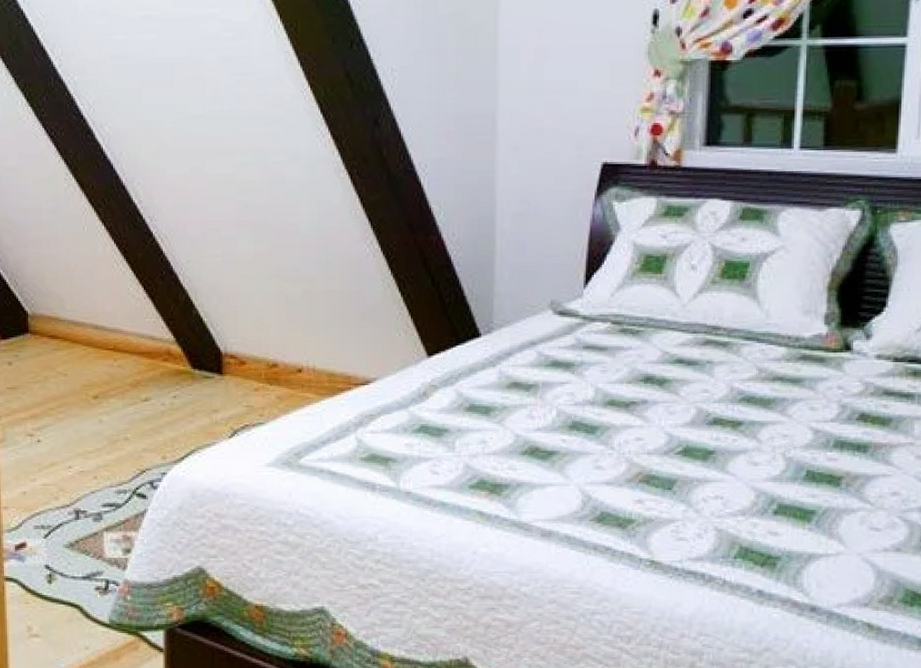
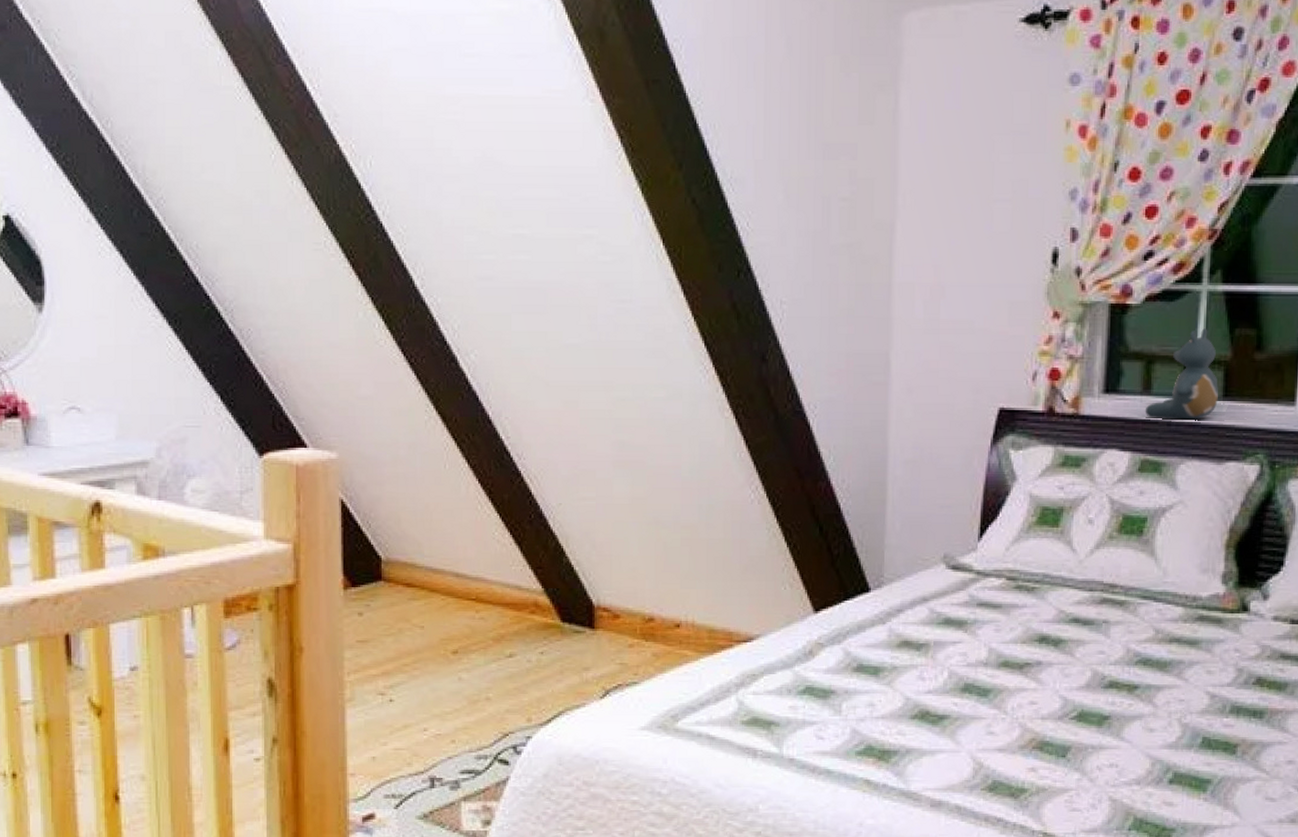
stuffed animal: none [746,81,819,169] -> present [1145,328,1218,420]

